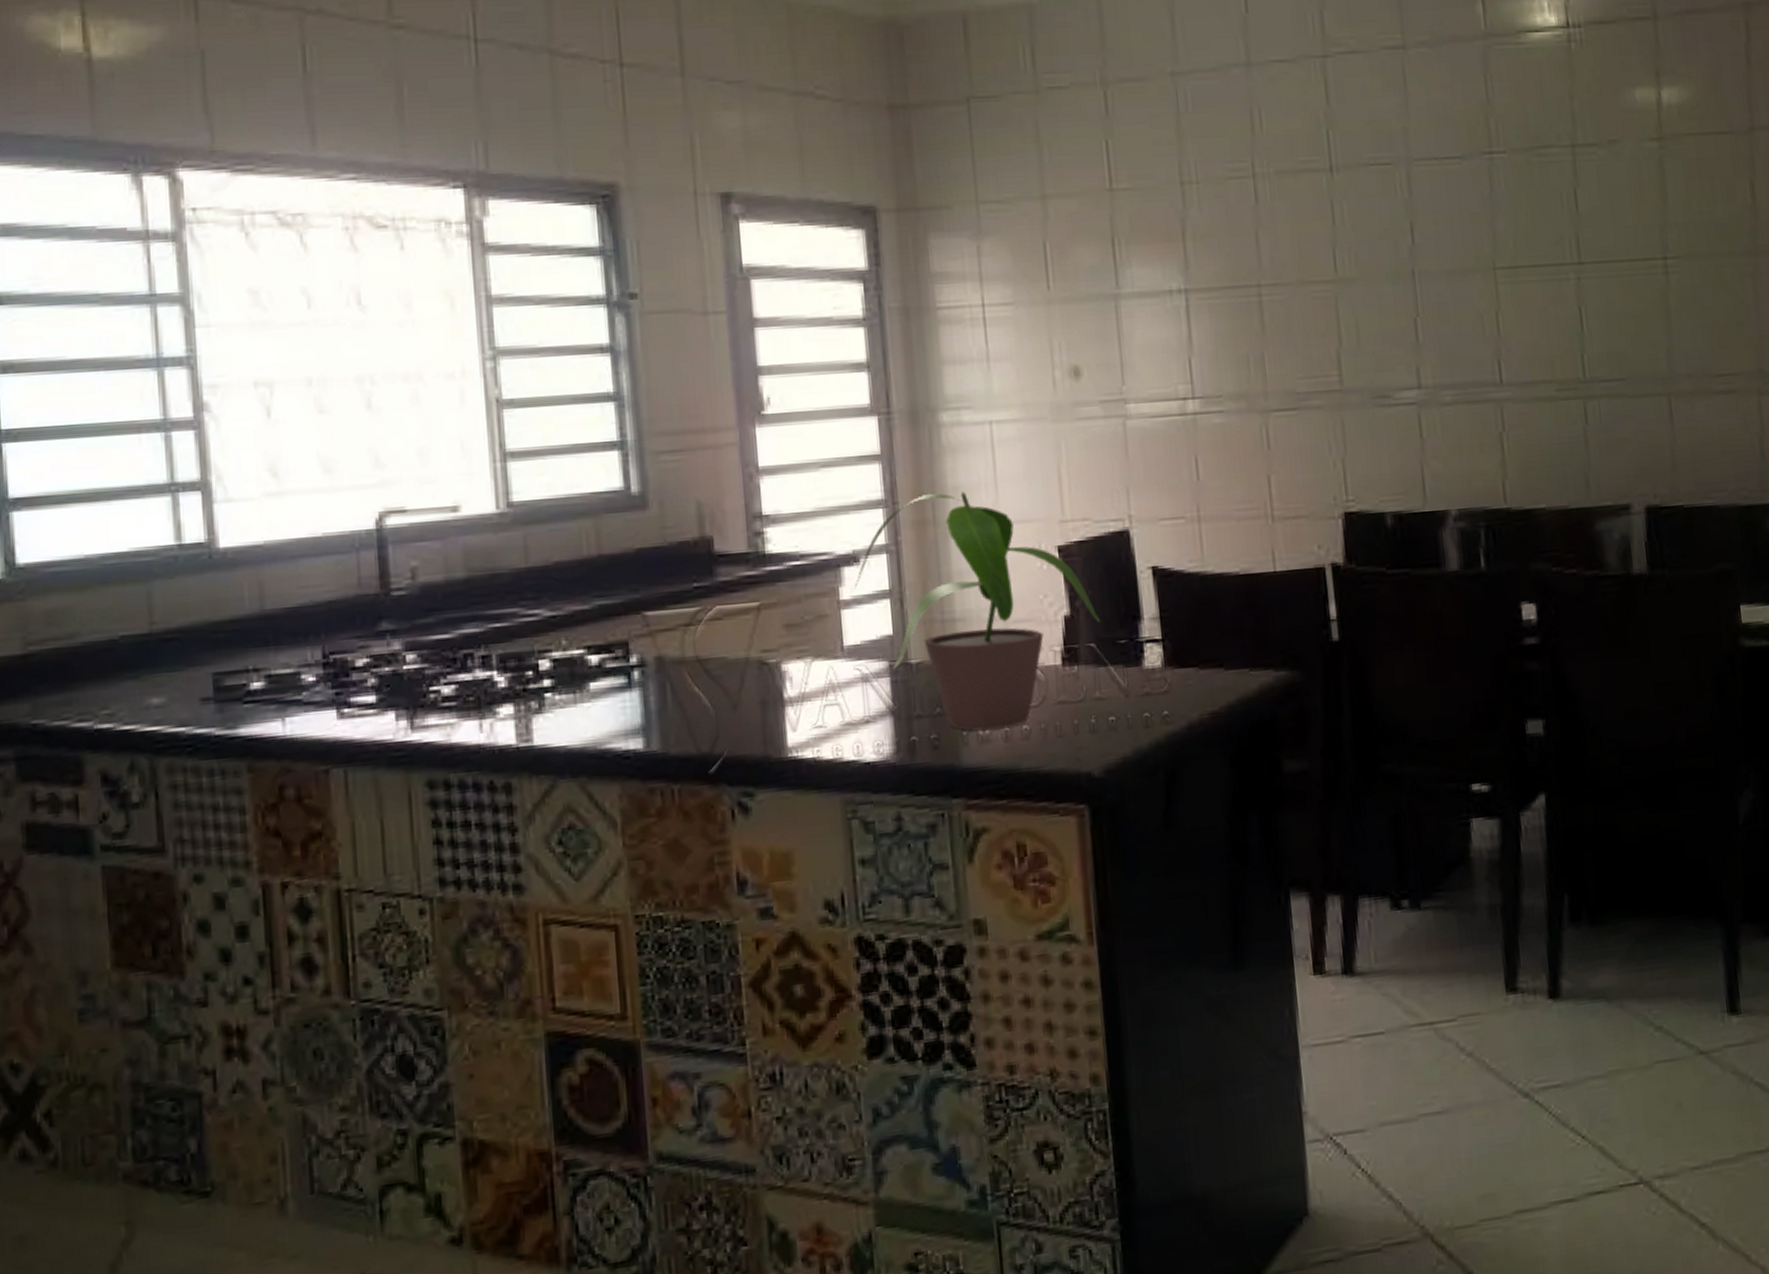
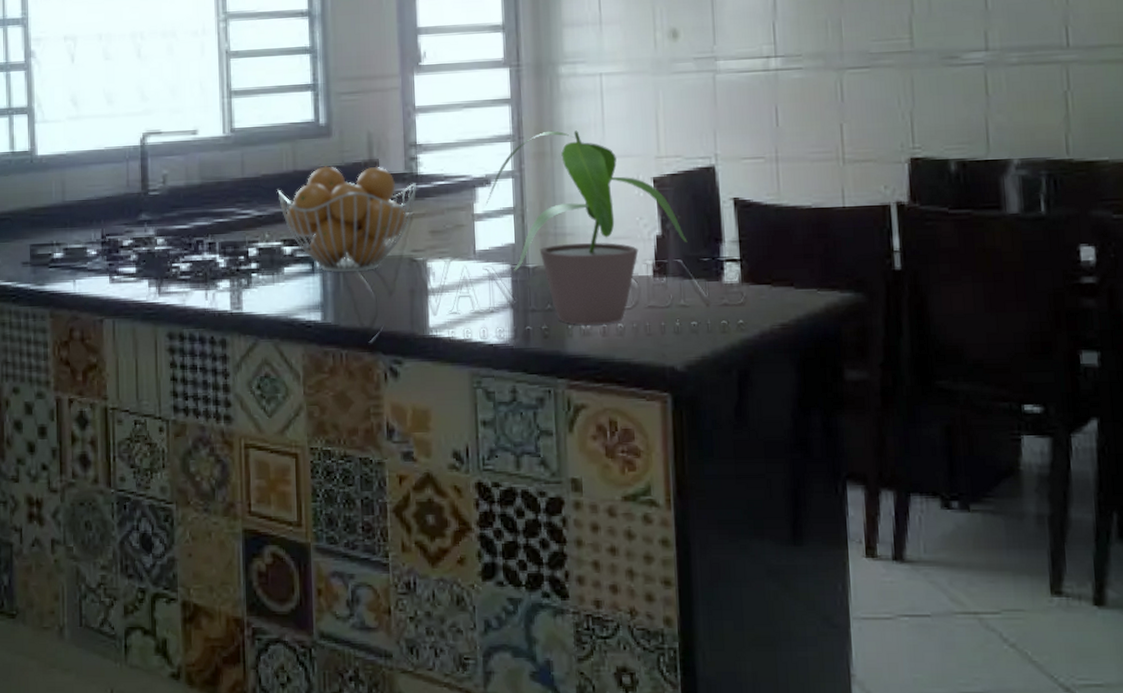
fruit basket: none [576,545,765,686] -> present [277,166,417,273]

